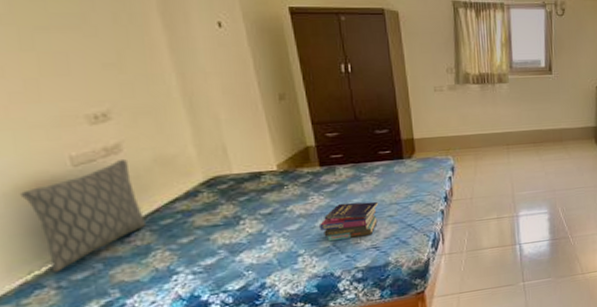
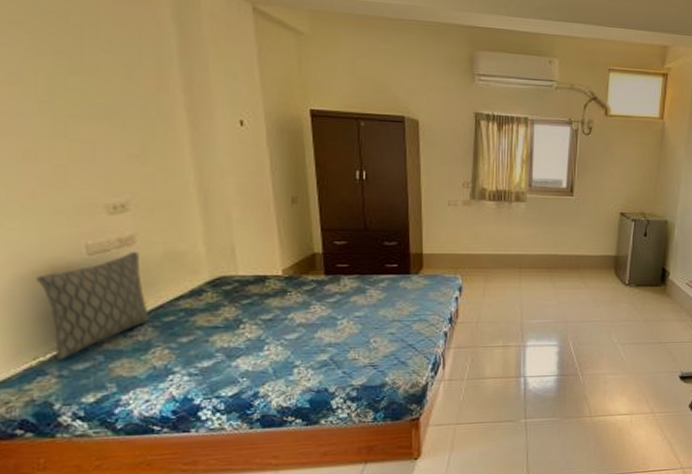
books: present [318,201,379,242] -> none [317,315,381,355]

